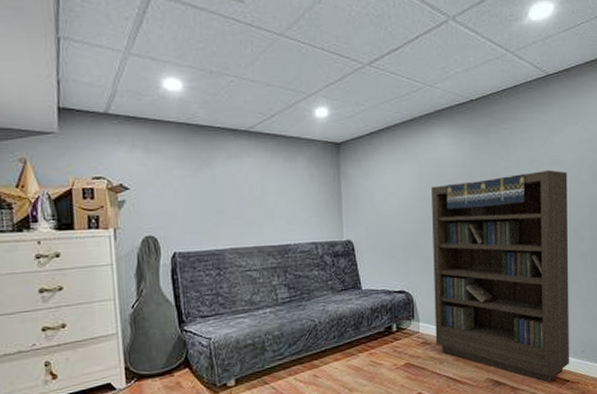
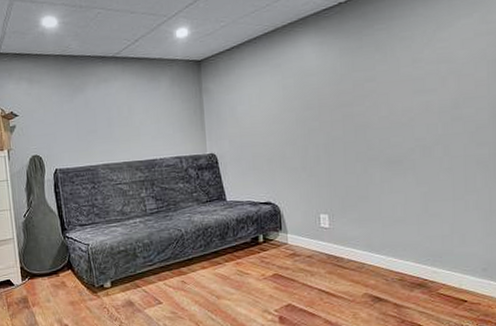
bookcase: present [432,169,569,383] -> none [297,69,467,302]

